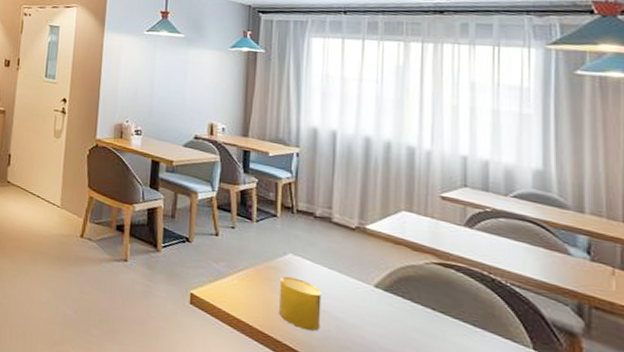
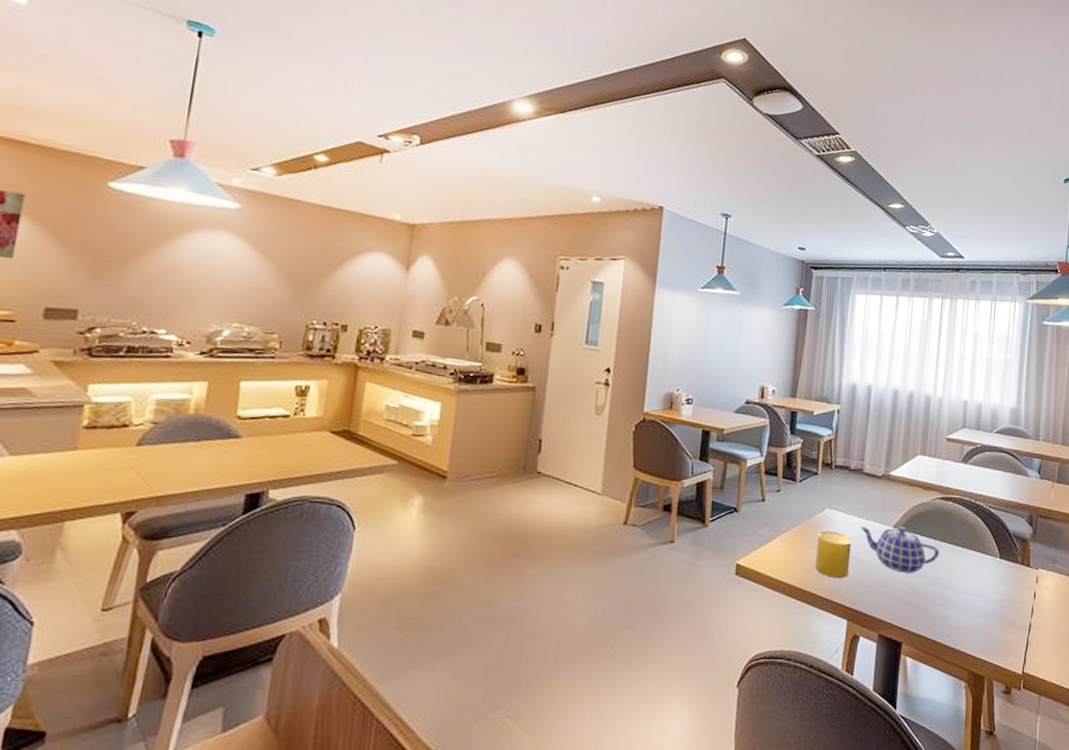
teapot: none [330,279,440,343] -> present [859,527,939,573]

